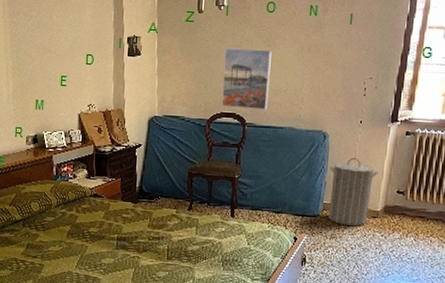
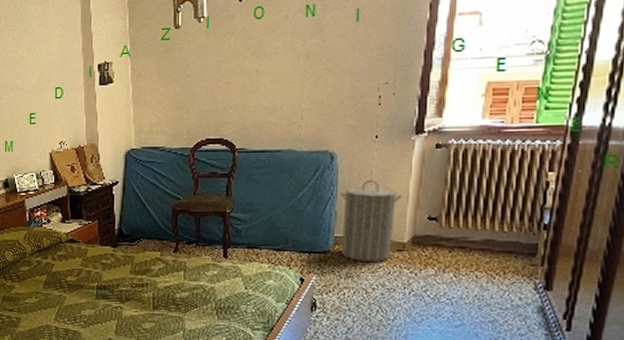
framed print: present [221,47,272,110] -> none [206,62,262,133]

